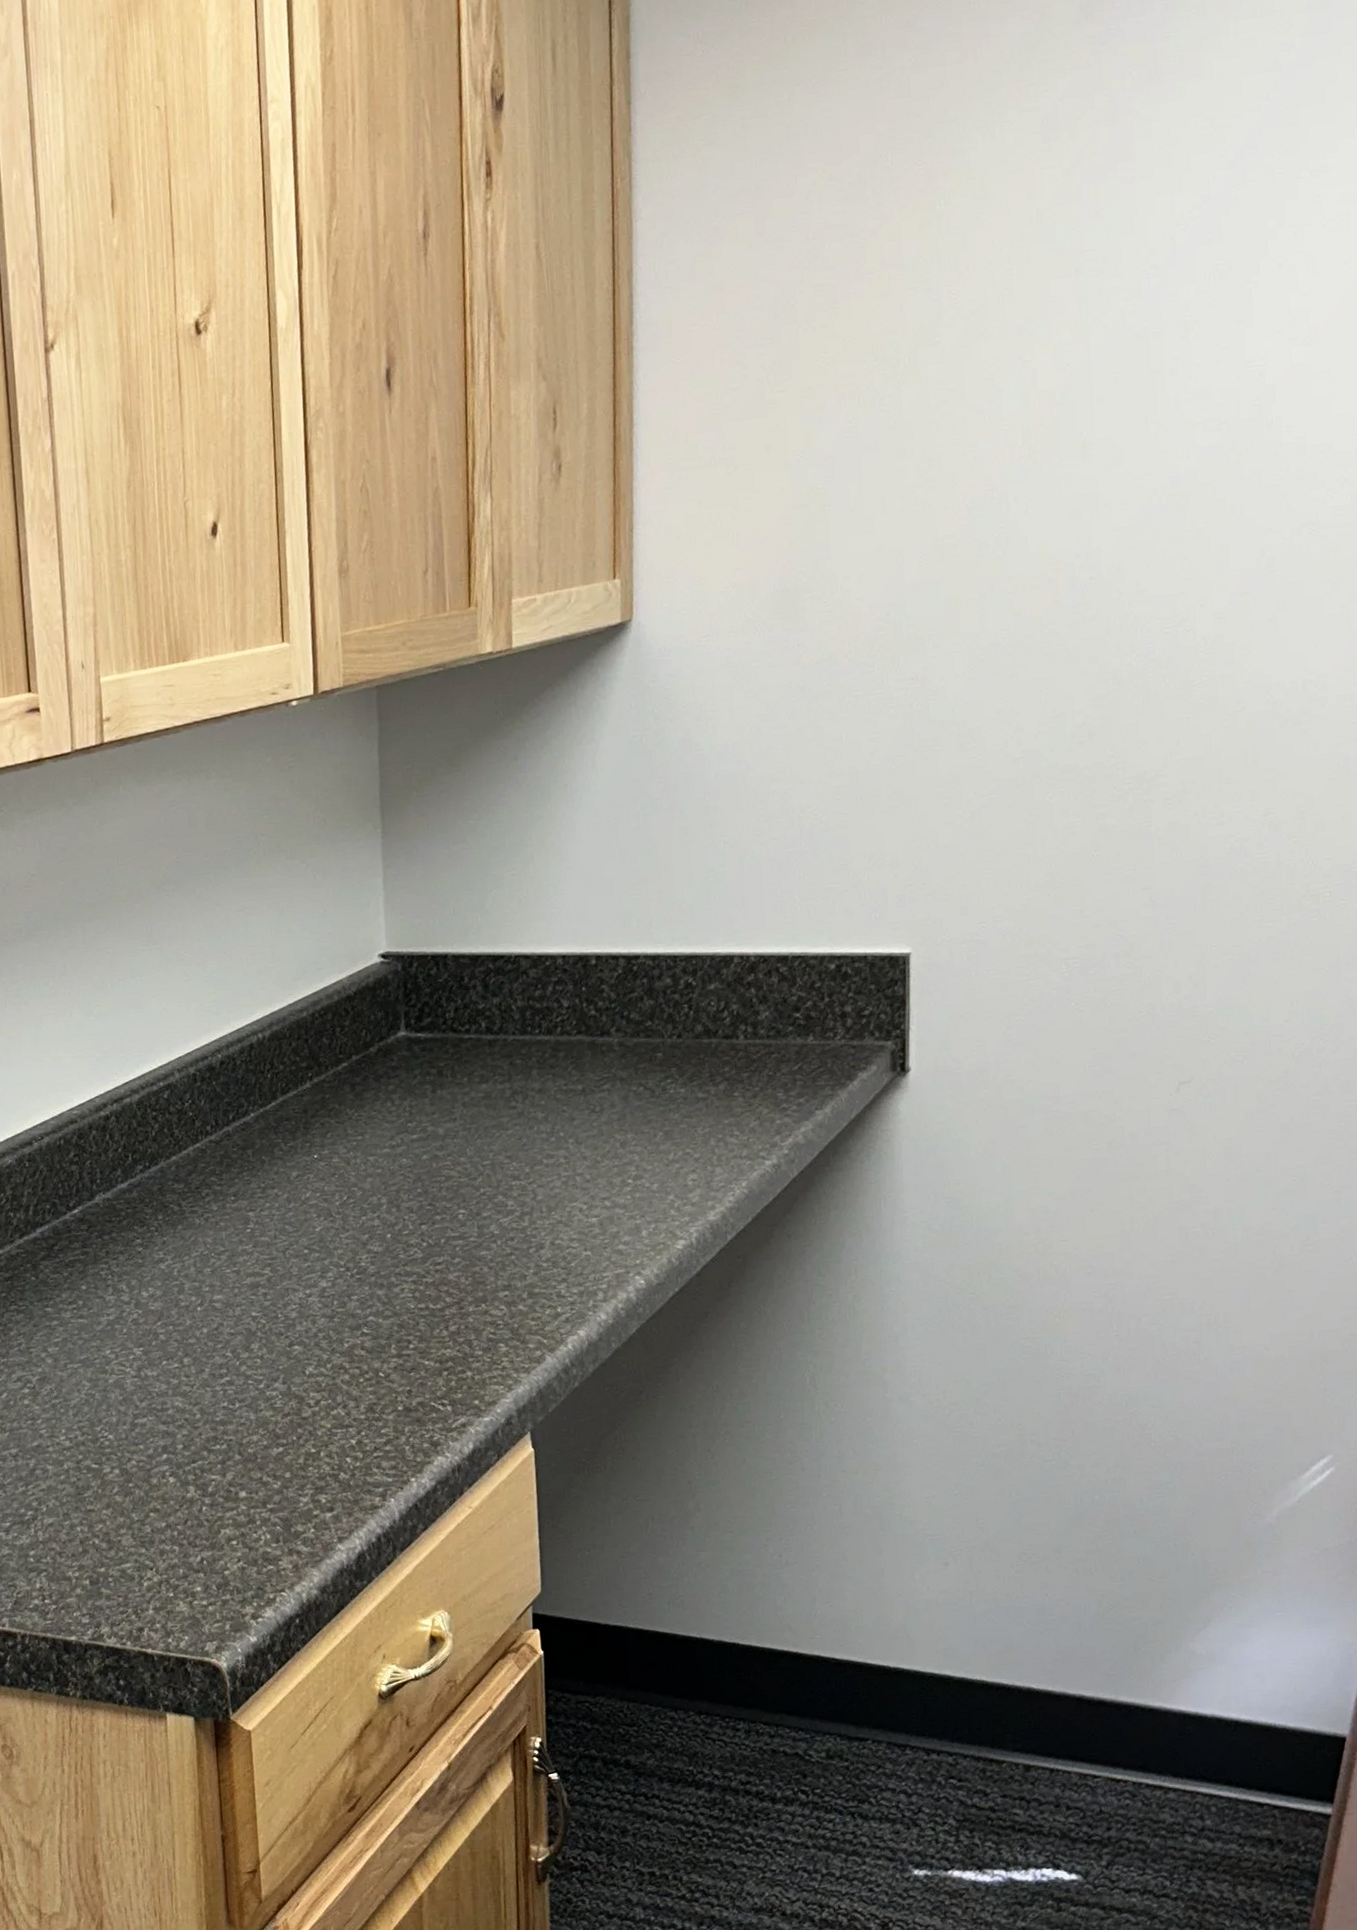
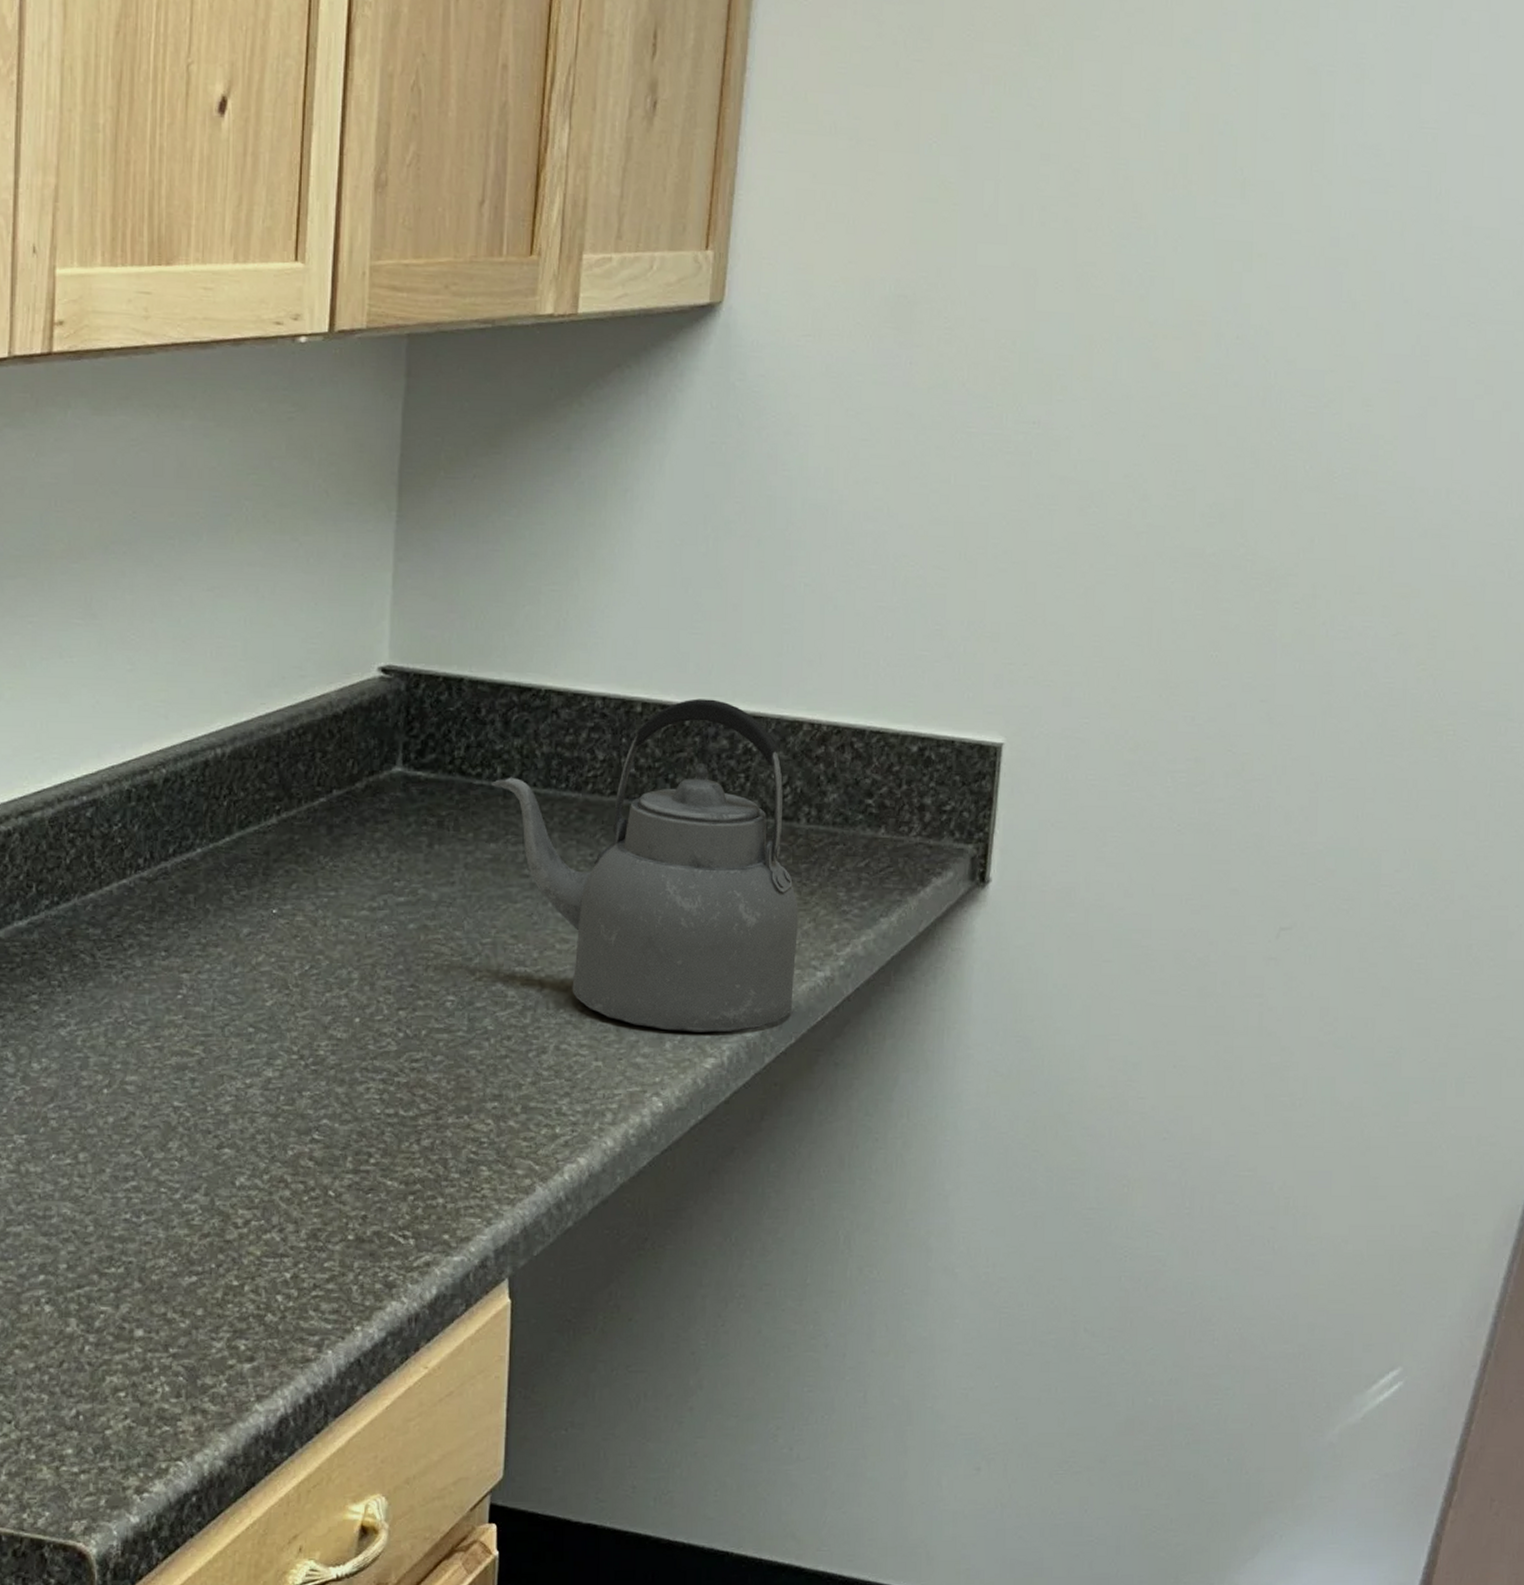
kettle: none [477,946,747,1221] -> present [490,699,798,1033]

